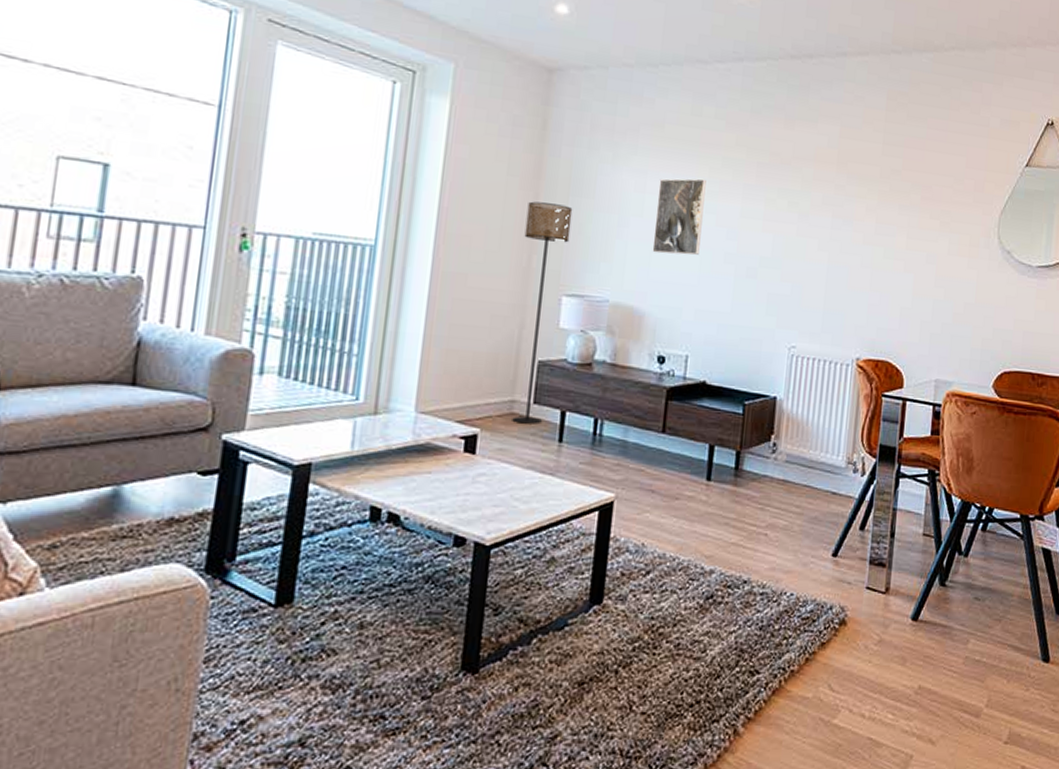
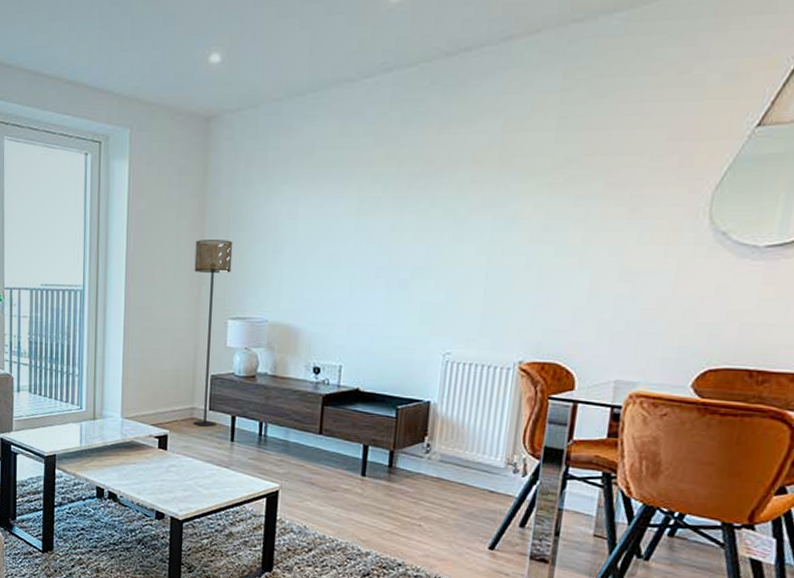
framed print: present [652,178,706,255] -> none [305,198,356,274]

